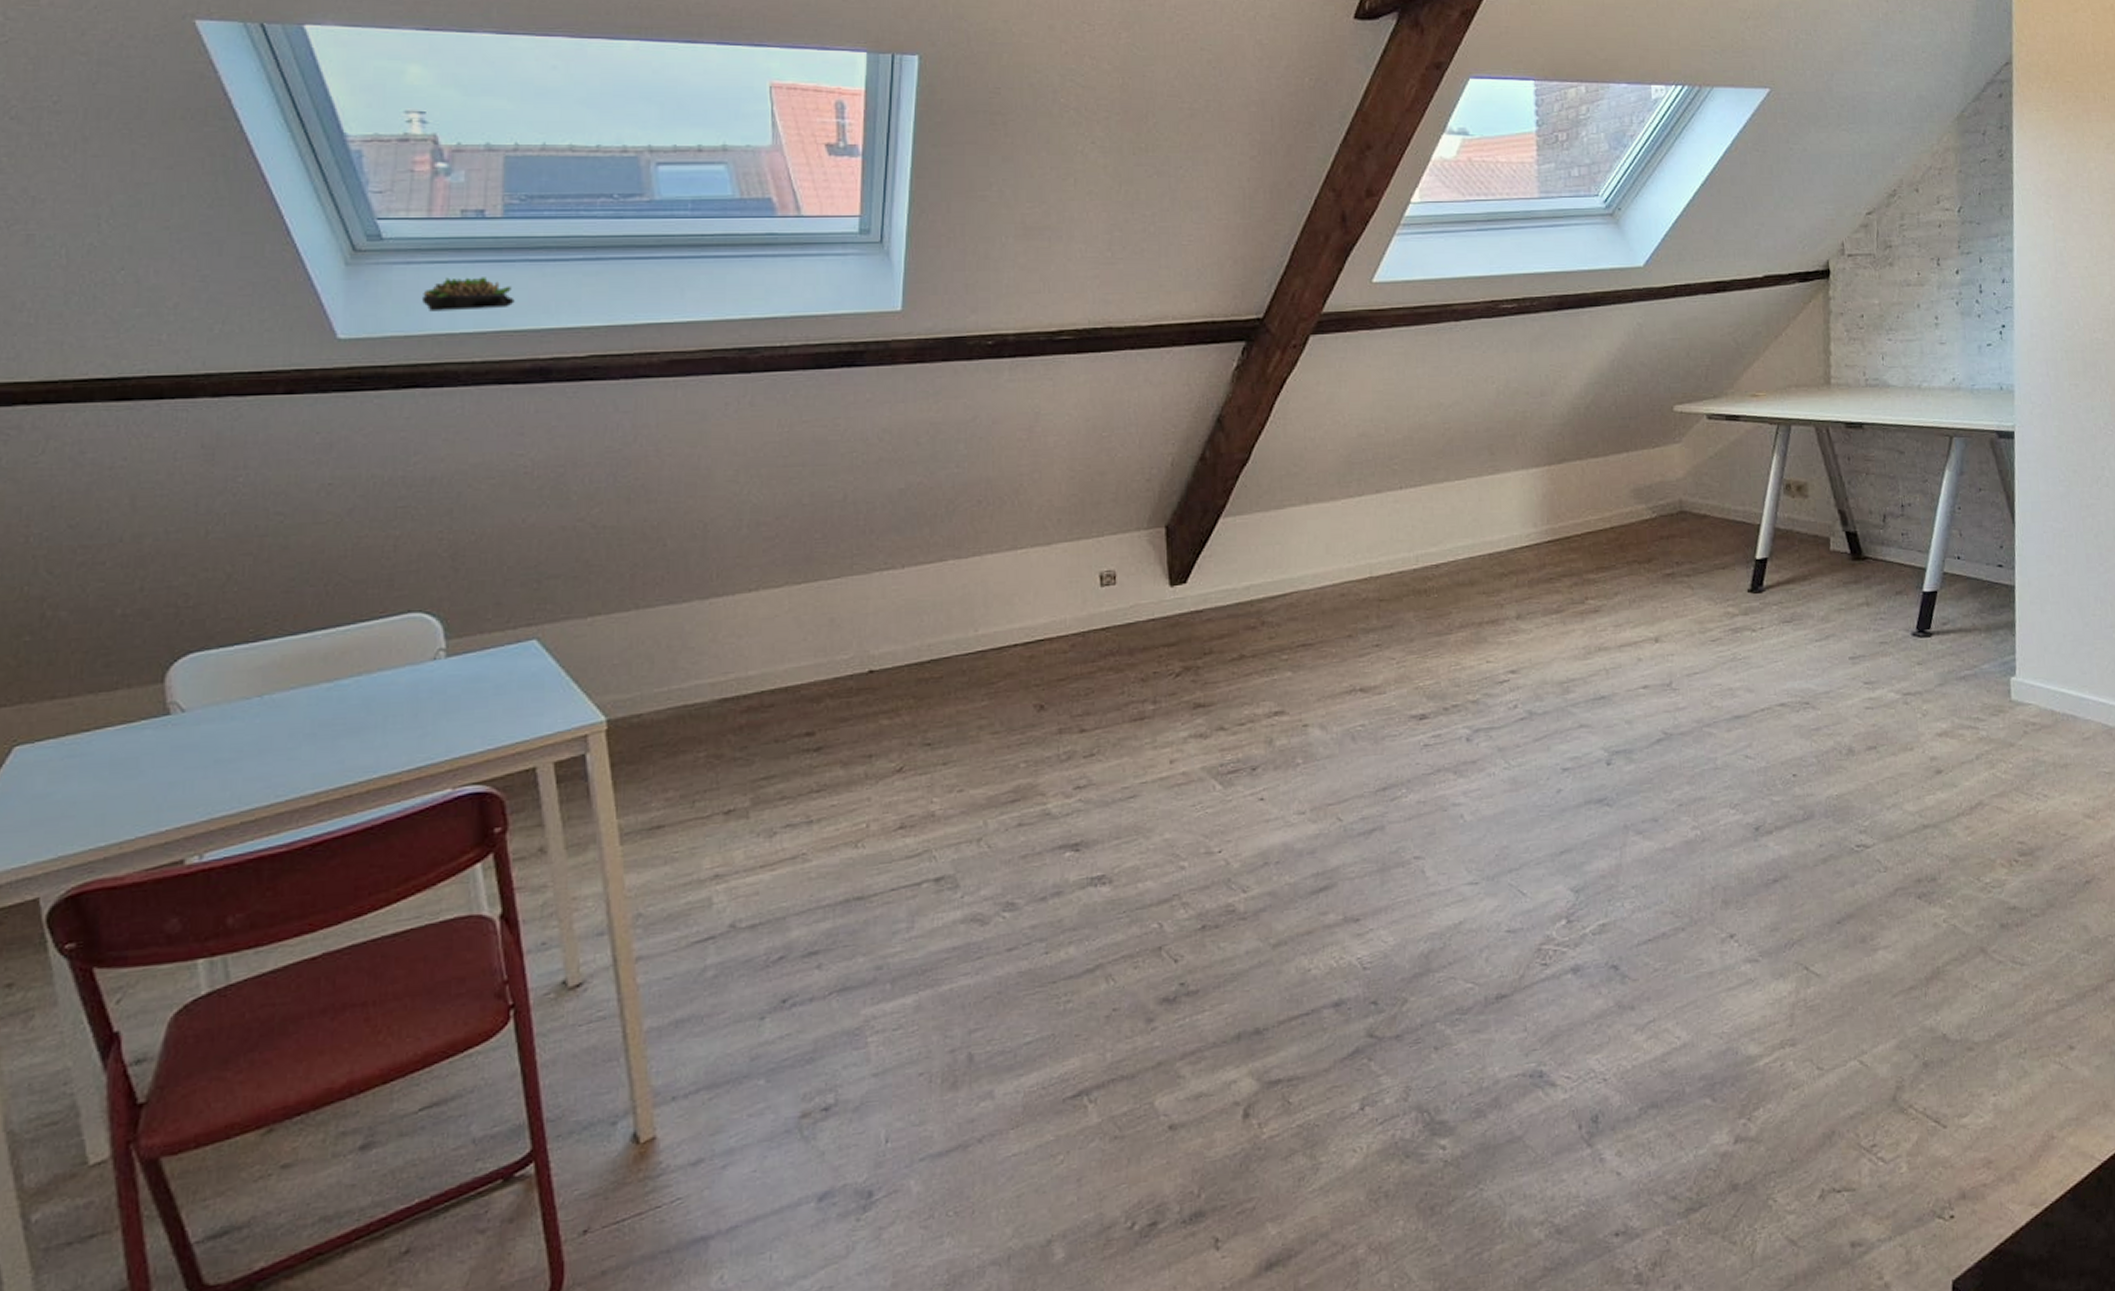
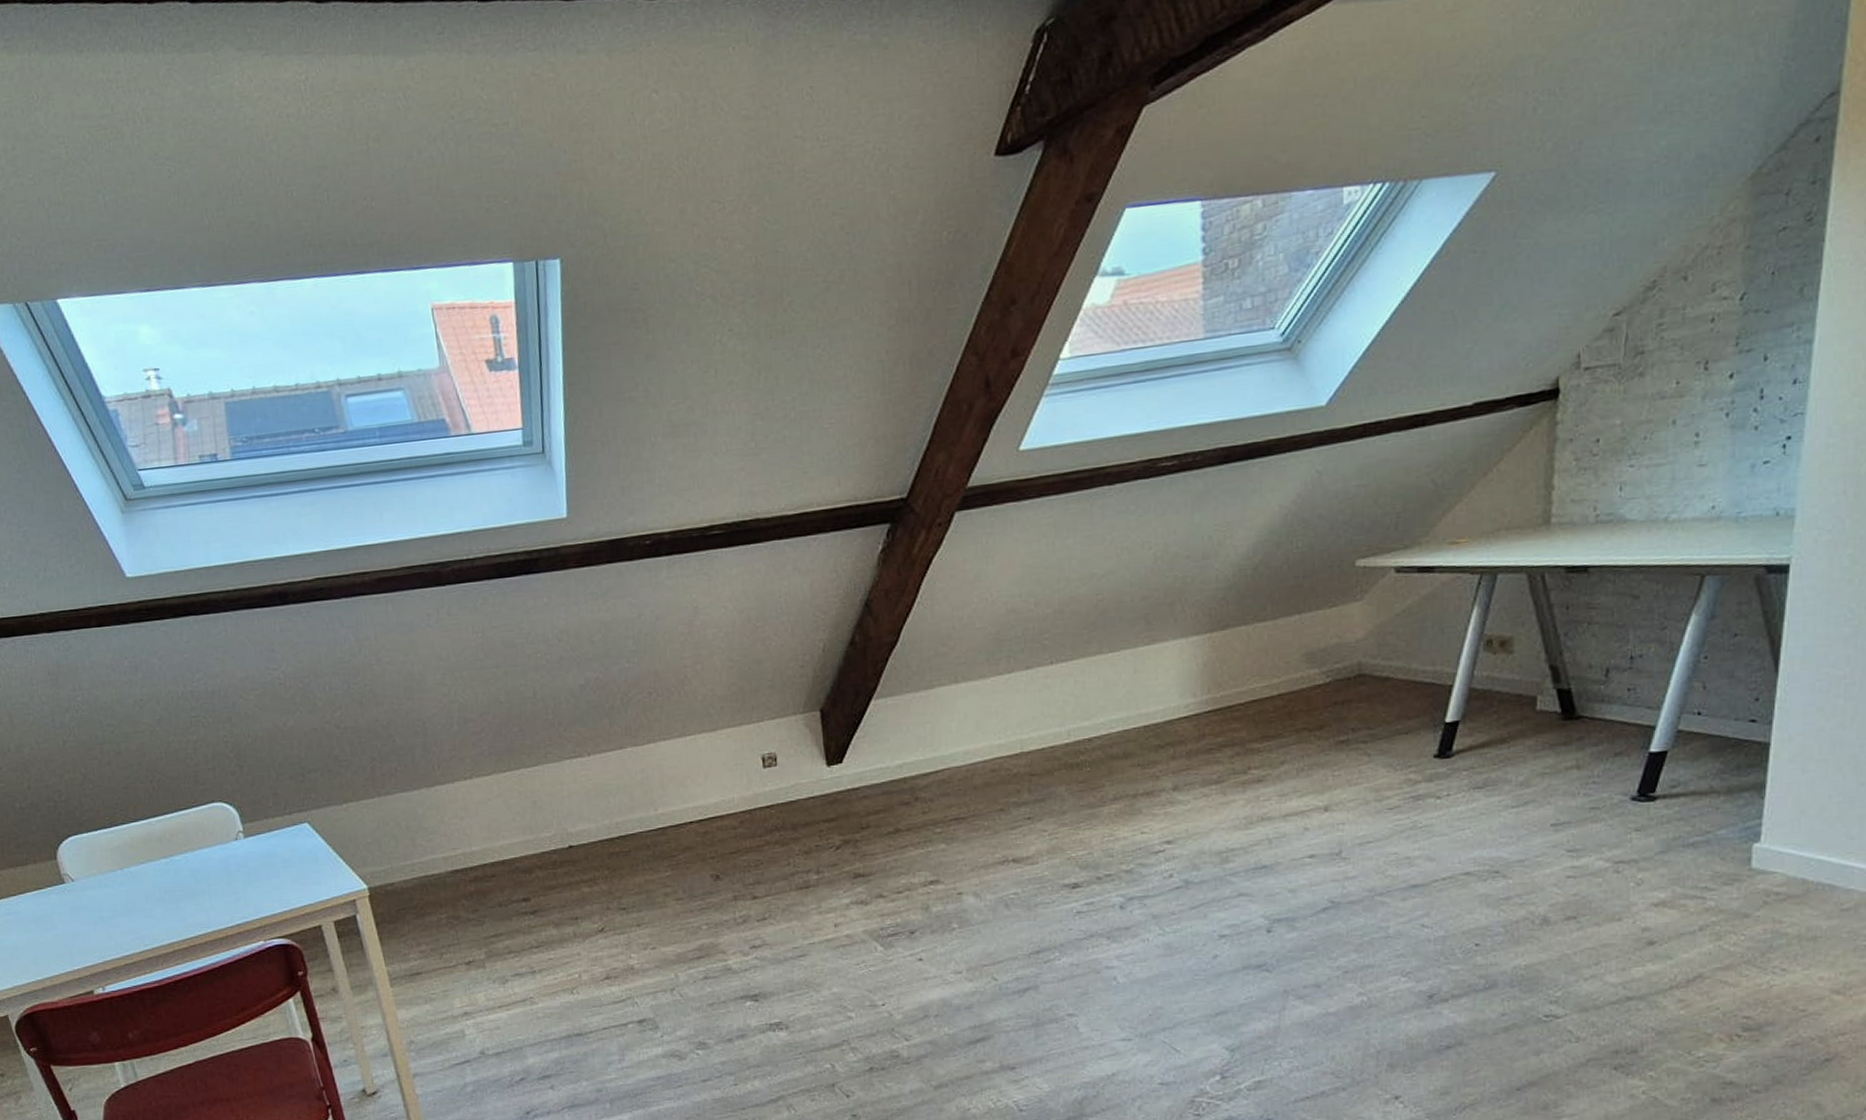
succulent plant: present [421,277,515,312] -> none [181,514,251,549]

